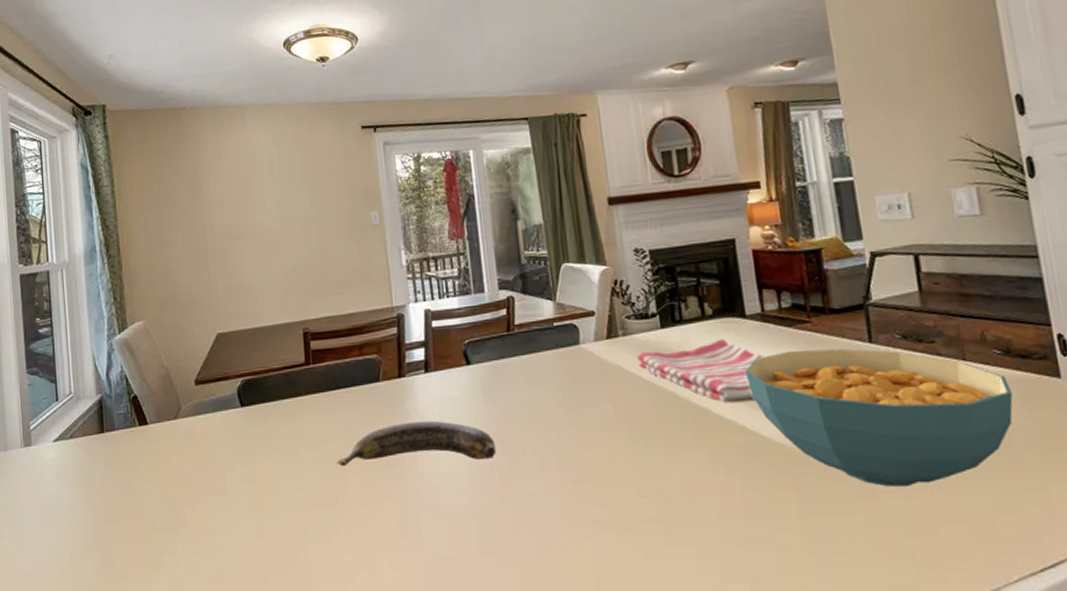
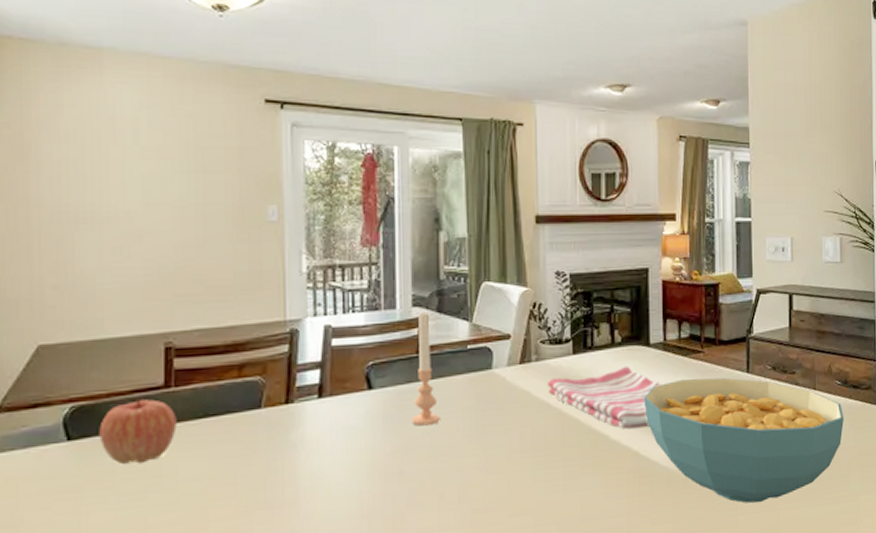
apple: none [262,374,317,426] -> present [99,398,177,464]
banana: present [337,420,496,467] -> none [197,452,392,511]
candle: none [505,294,534,398] -> present [412,312,440,426]

